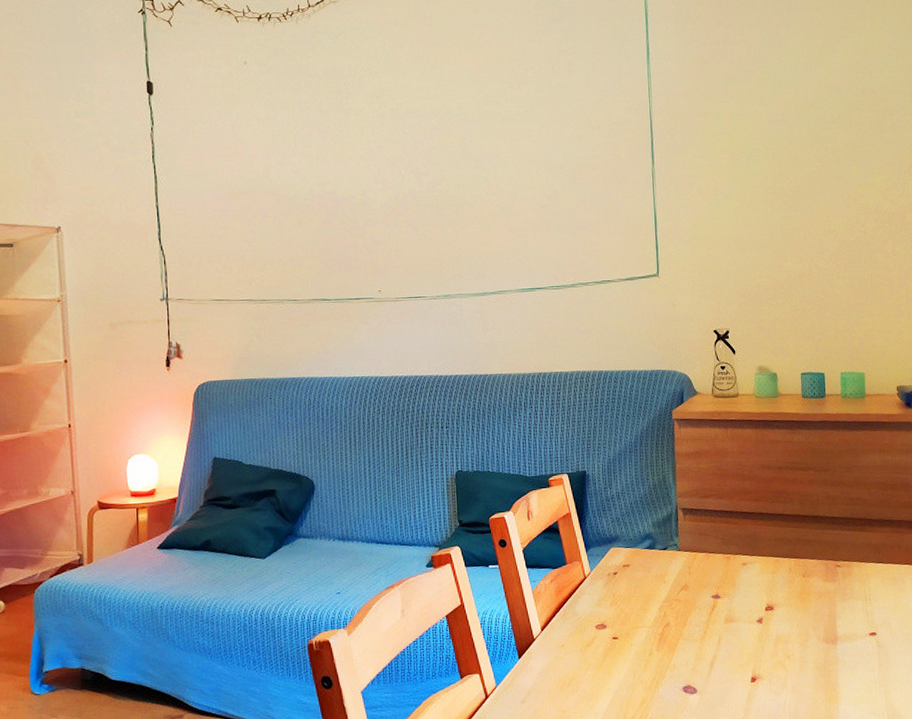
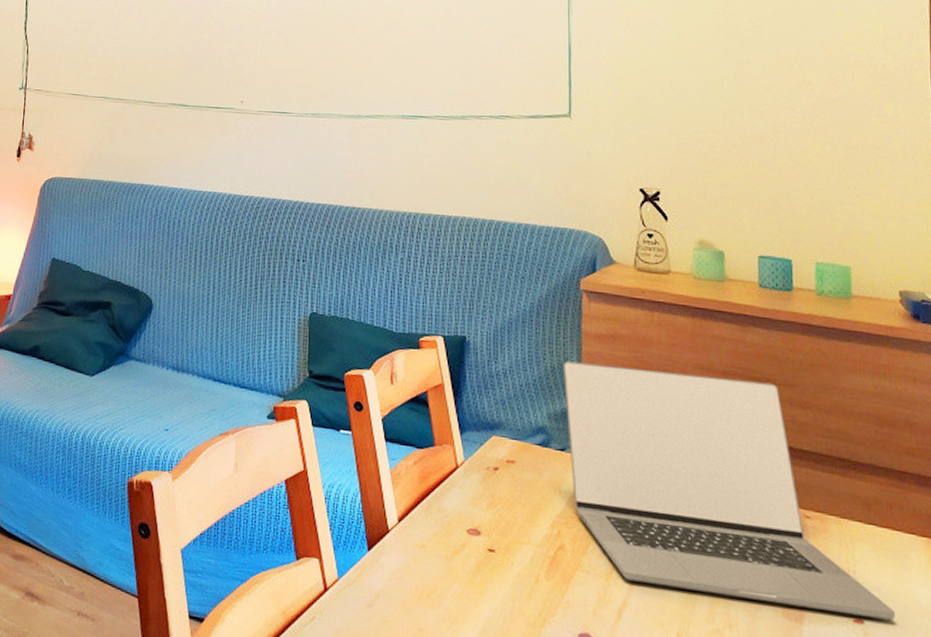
laptop: none [662,470,896,639] -> present [564,361,895,620]

